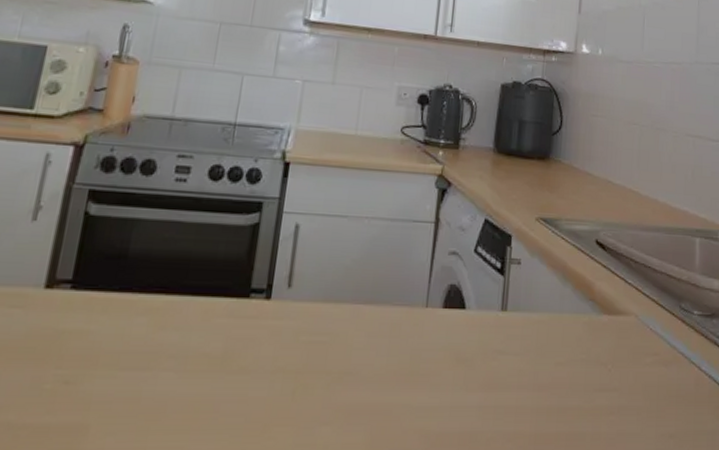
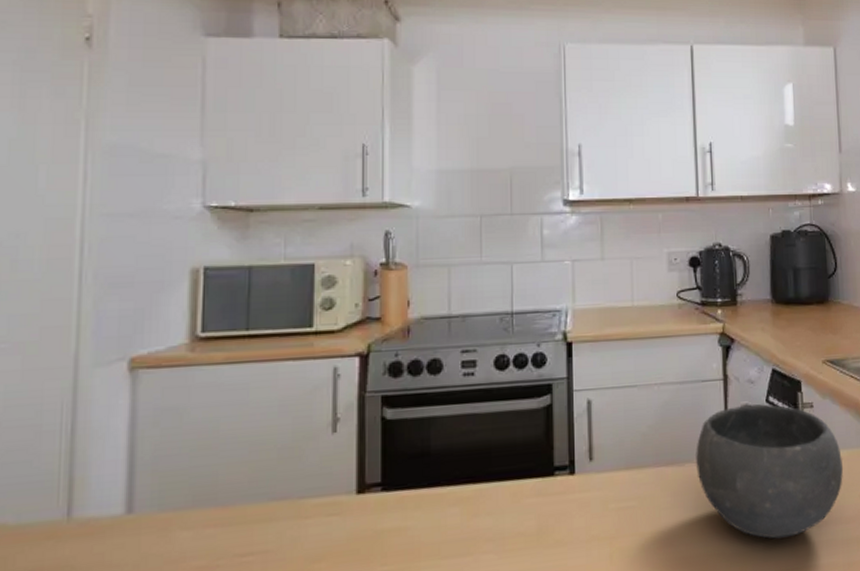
bowl: none [394,252,543,397] -> present [696,404,844,539]

